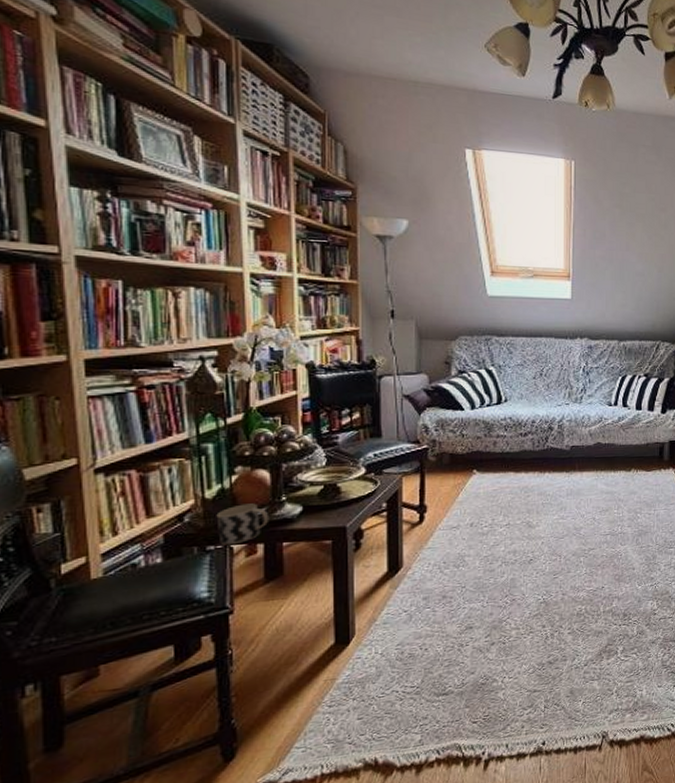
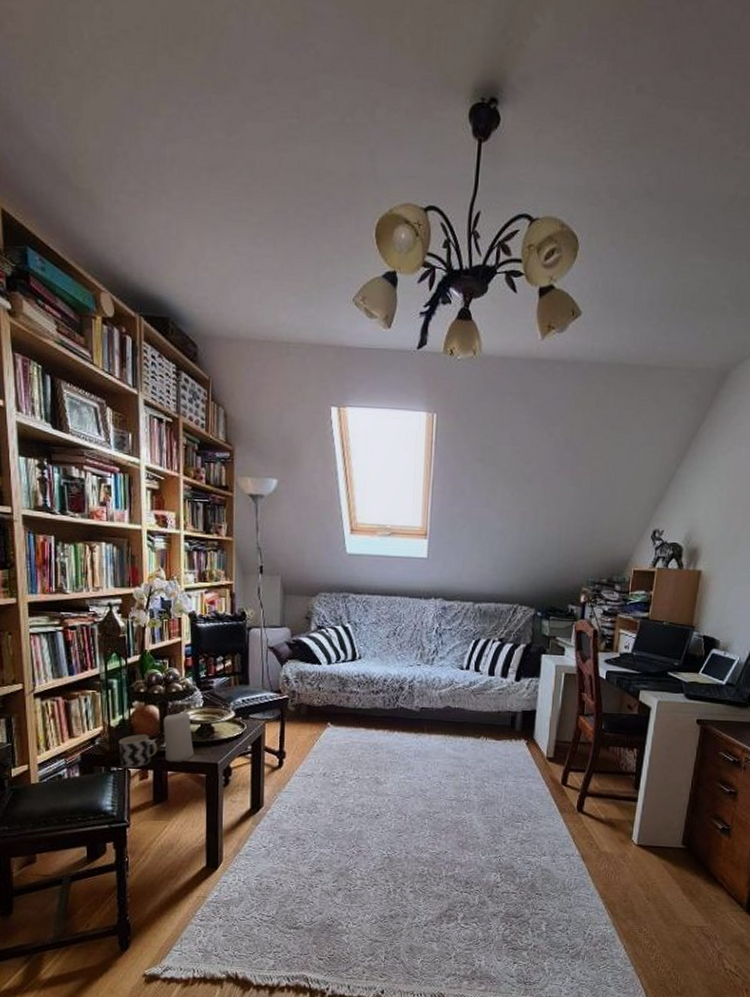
candle: none [276,473,316,533] -> present [163,712,194,763]

